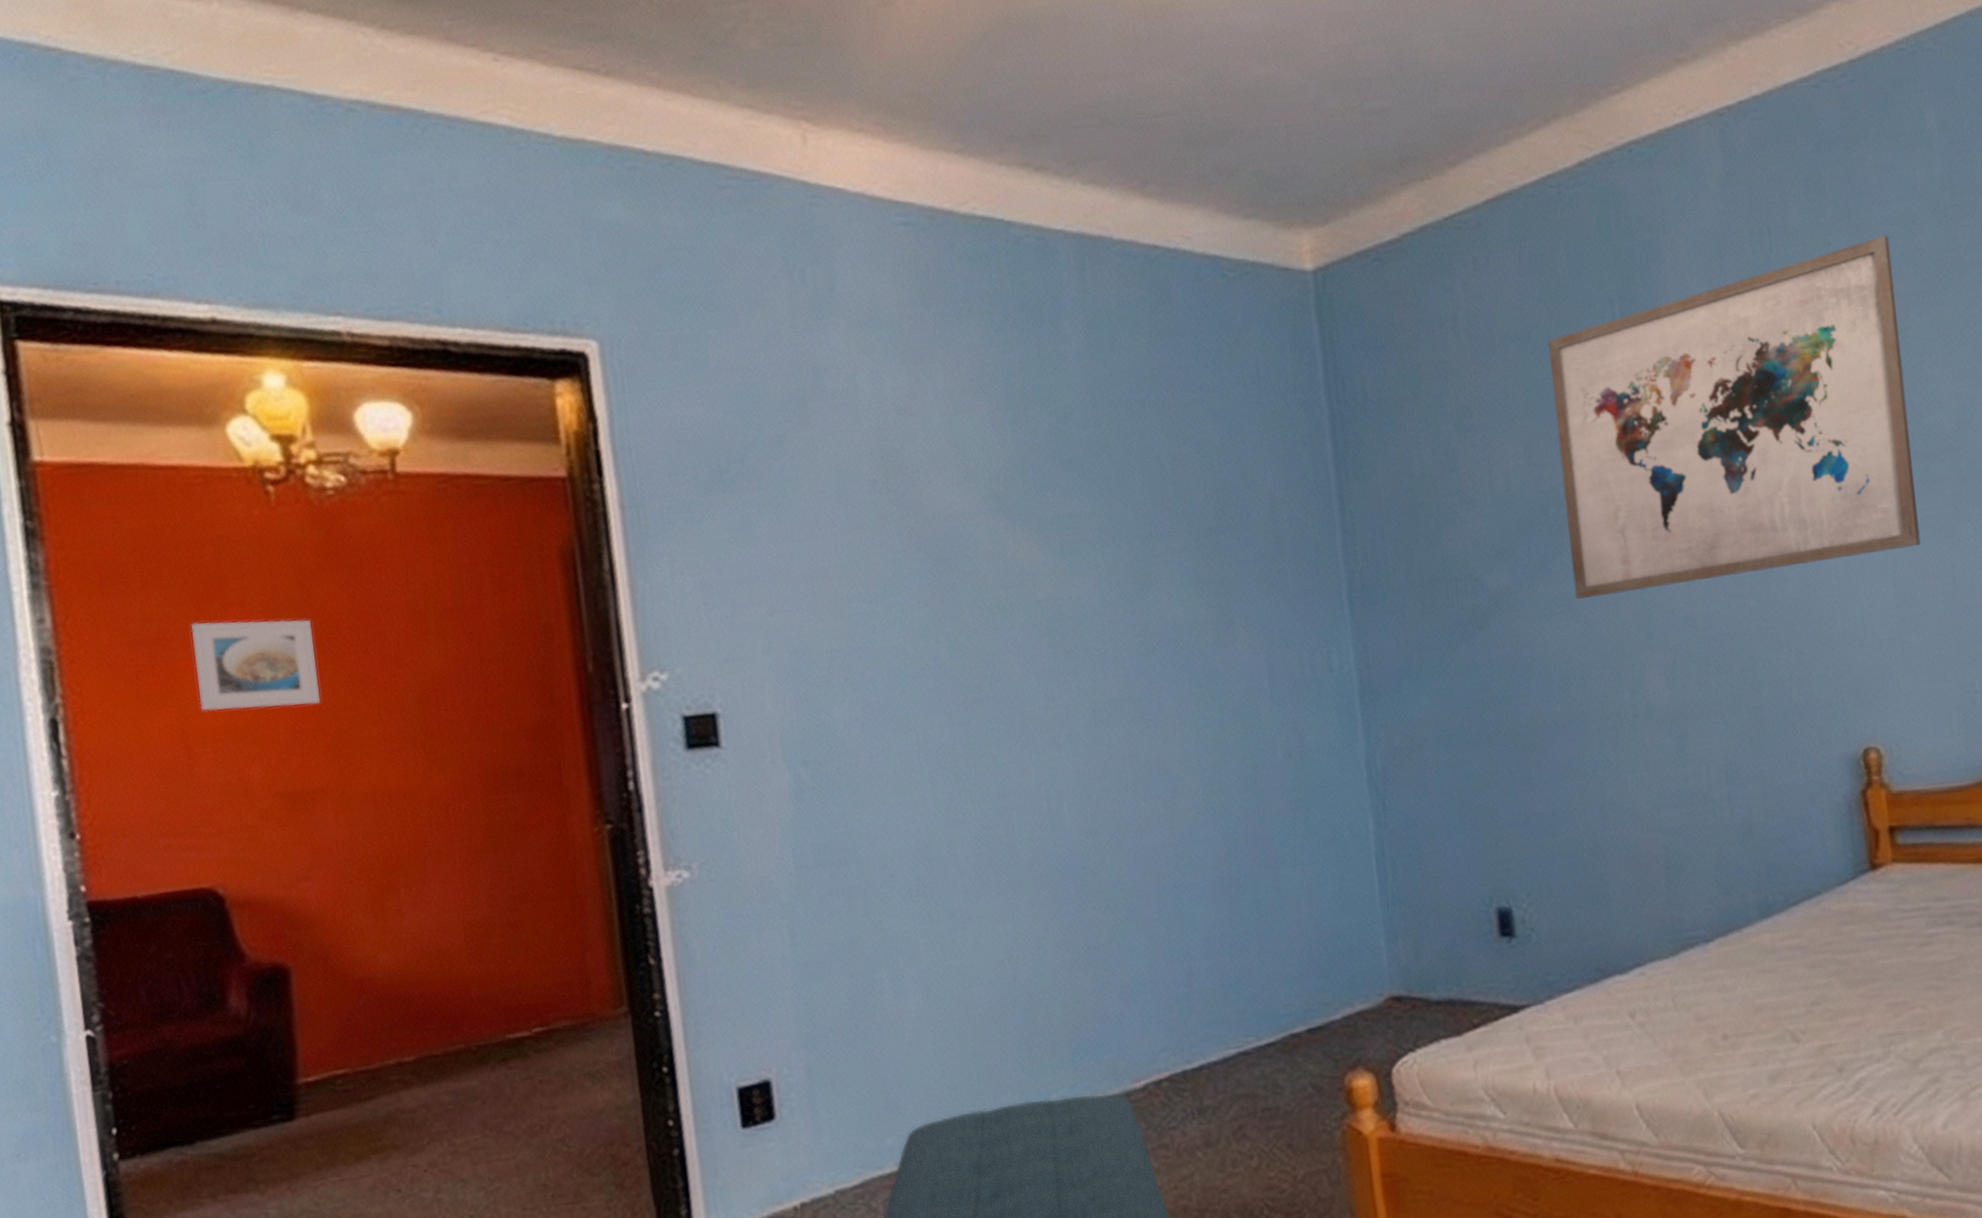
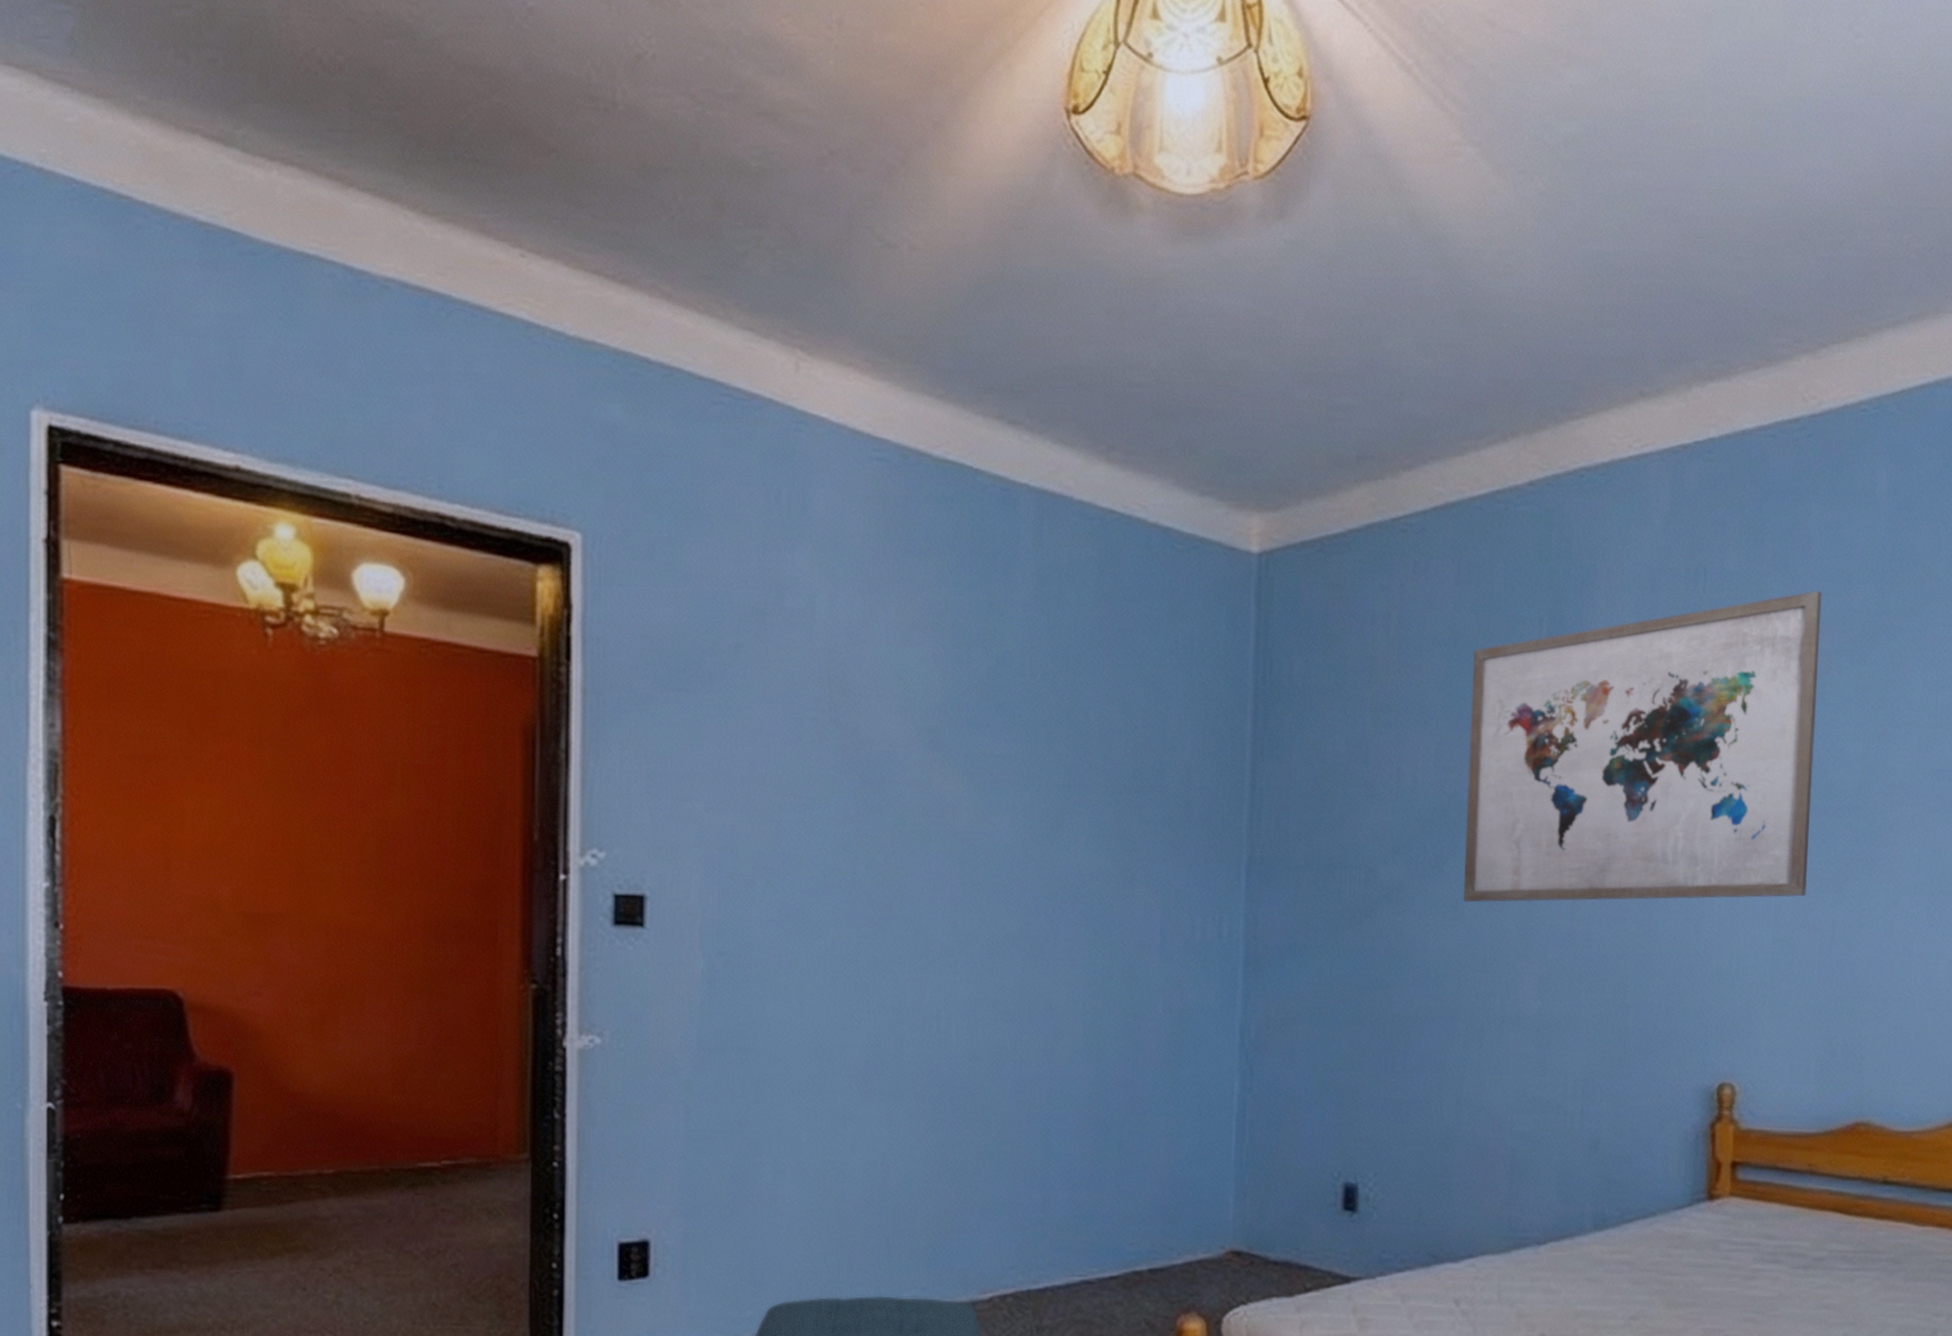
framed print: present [190,619,320,711] -> none [183,746,290,836]

